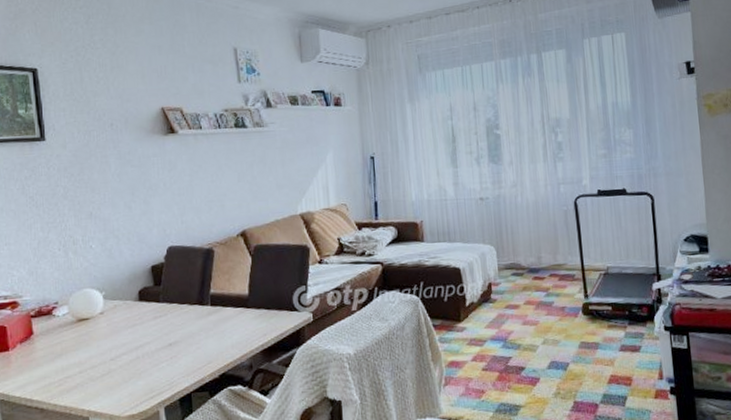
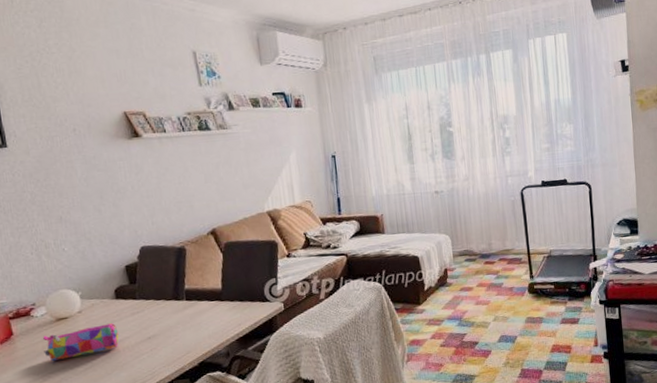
pencil case: none [62,327,140,365] -> present [43,323,119,362]

